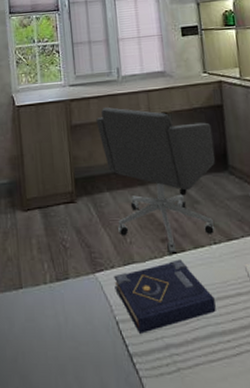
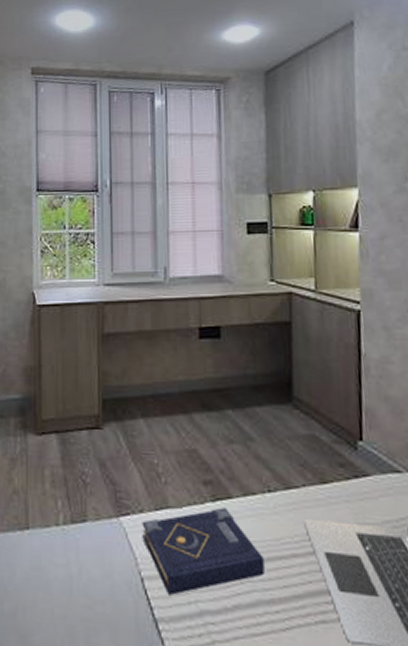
office chair: present [96,107,215,254] -> none [134,315,278,500]

